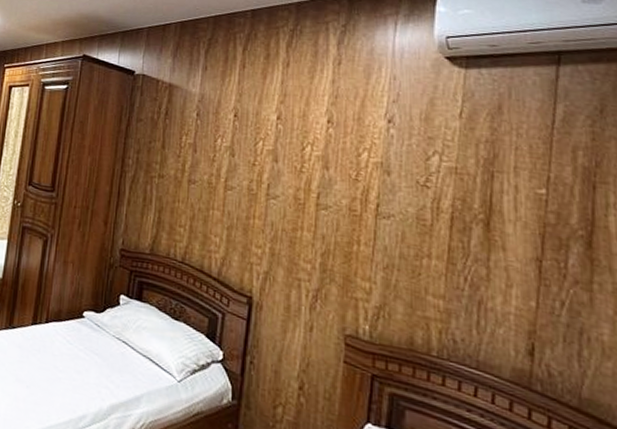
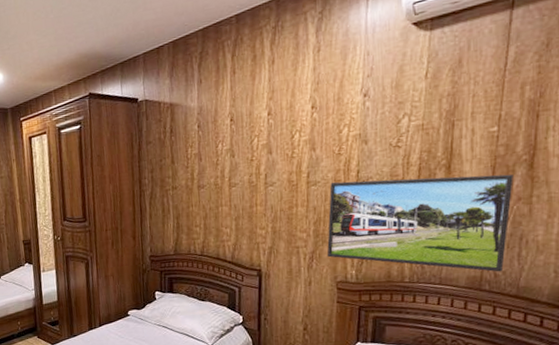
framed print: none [334,210,568,372] -> present [326,174,514,272]

